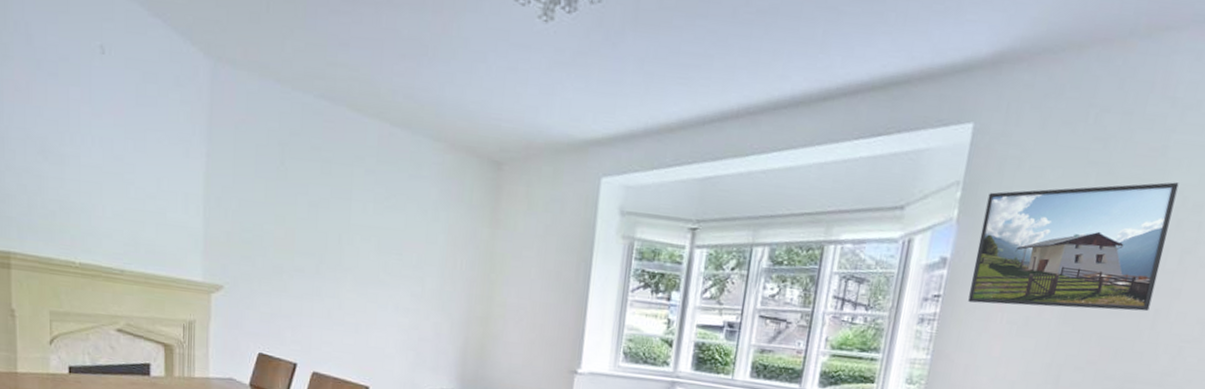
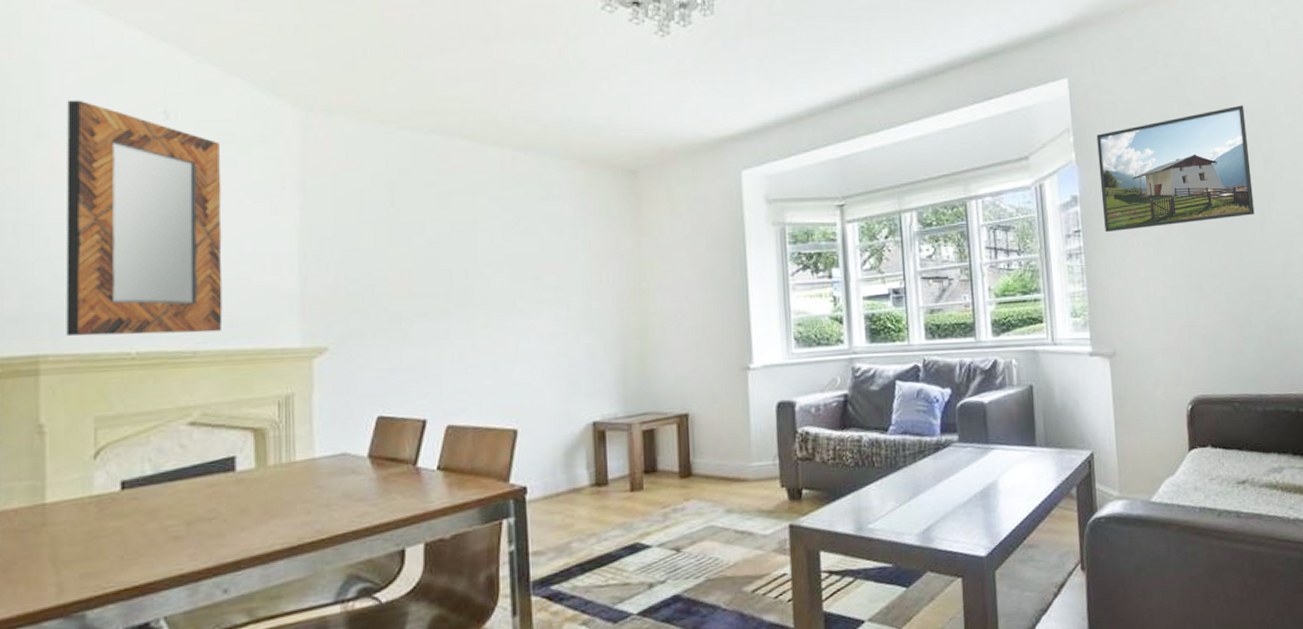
home mirror: none [26,24,145,257] -> present [66,100,223,337]

